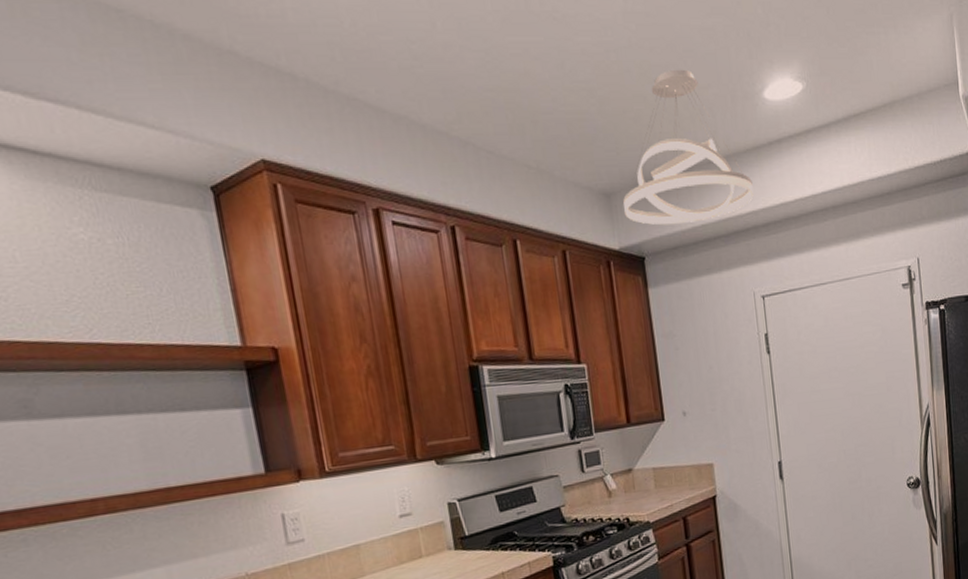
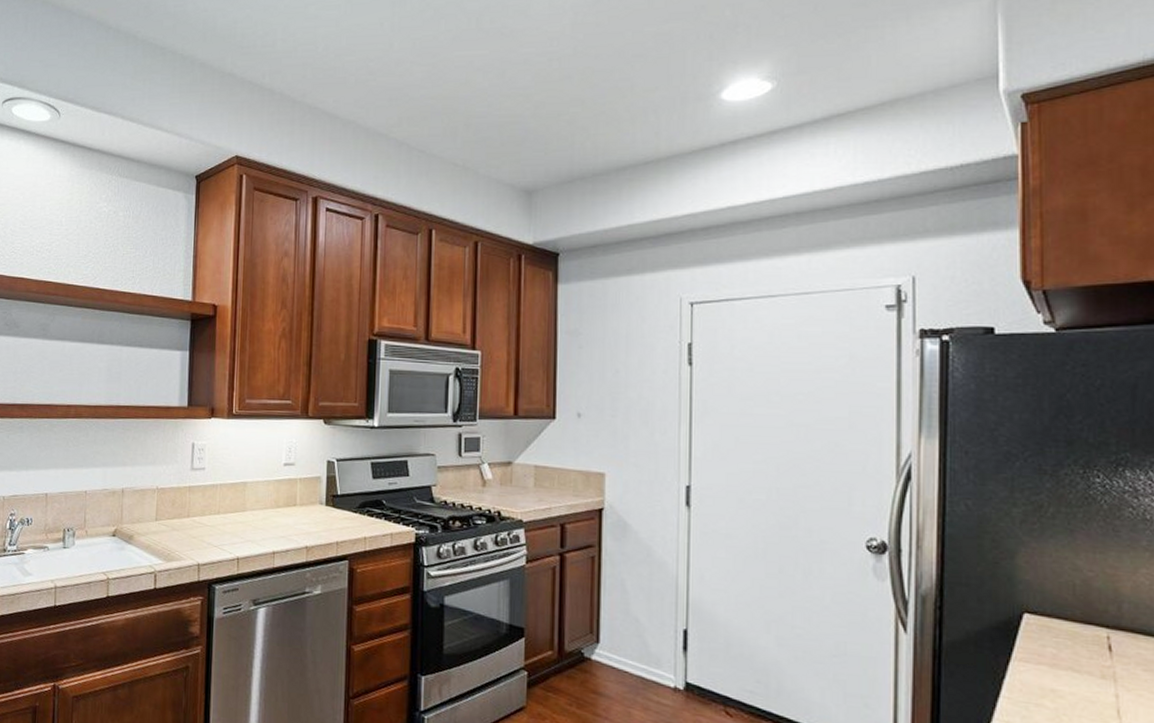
pendant light: present [622,69,754,225] -> none [543,73,695,223]

